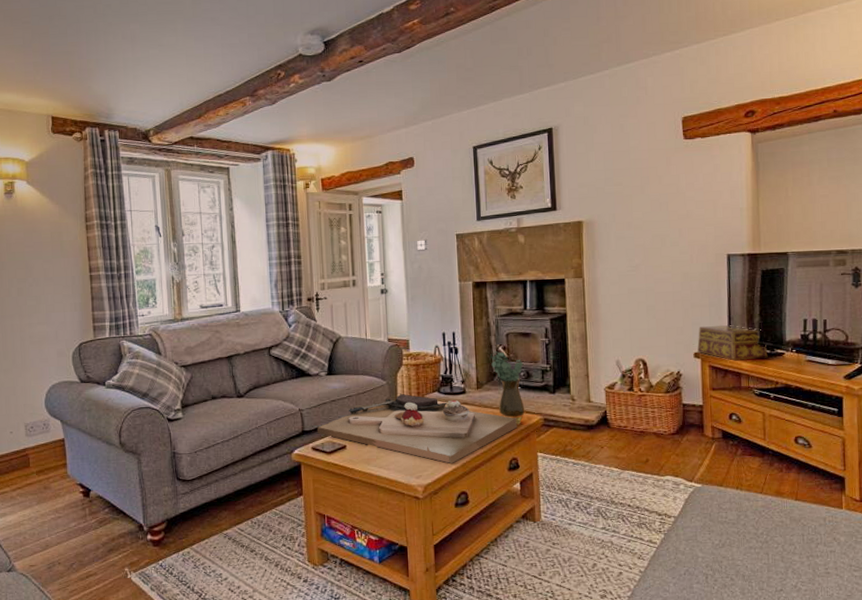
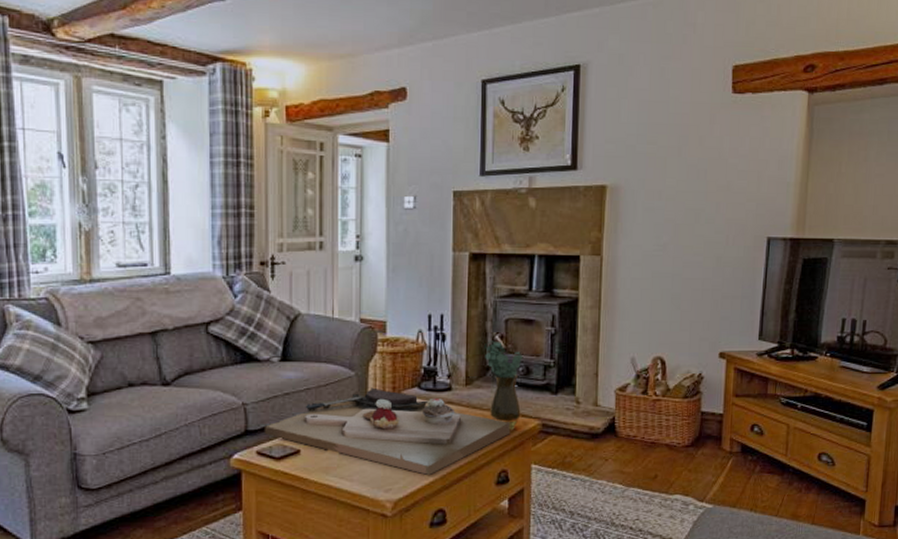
decorative box: present [697,325,768,360] -> none [723,322,800,362]

